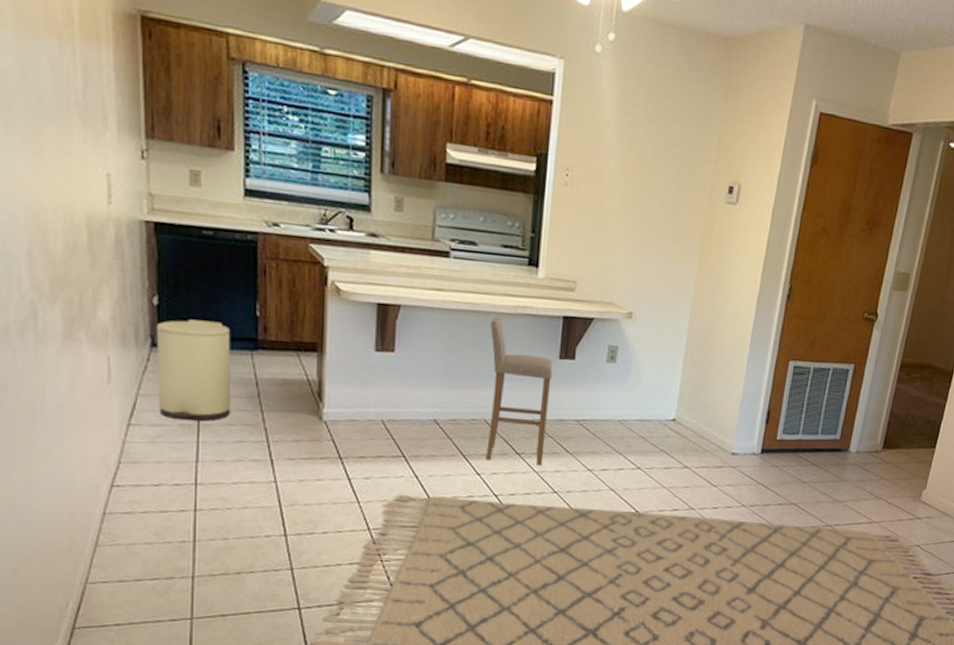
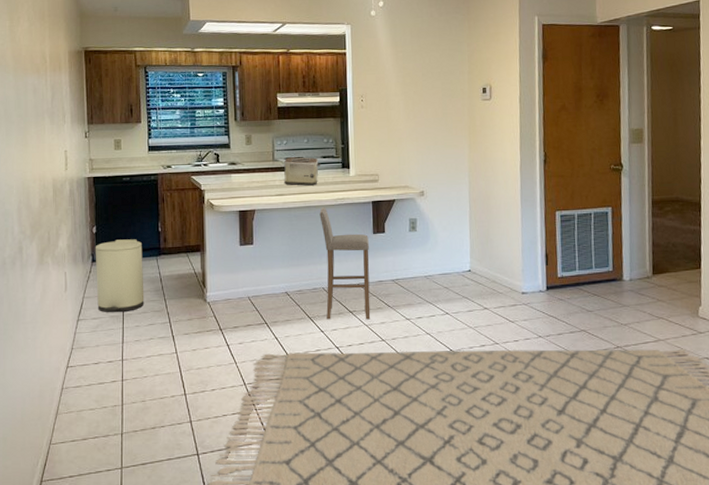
toaster: none [445,238,500,284] -> present [283,157,321,186]

